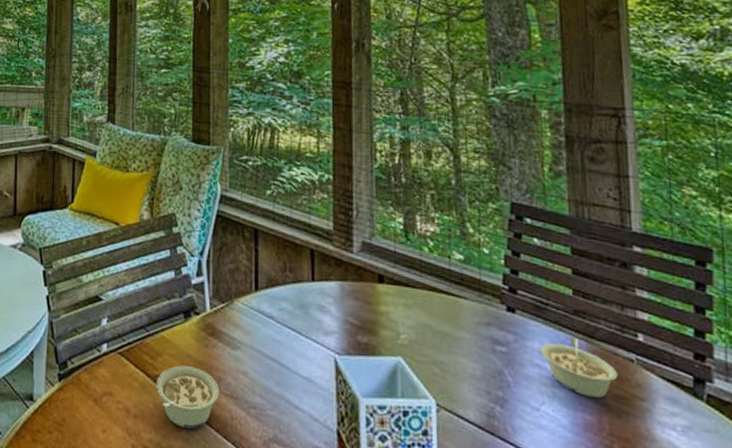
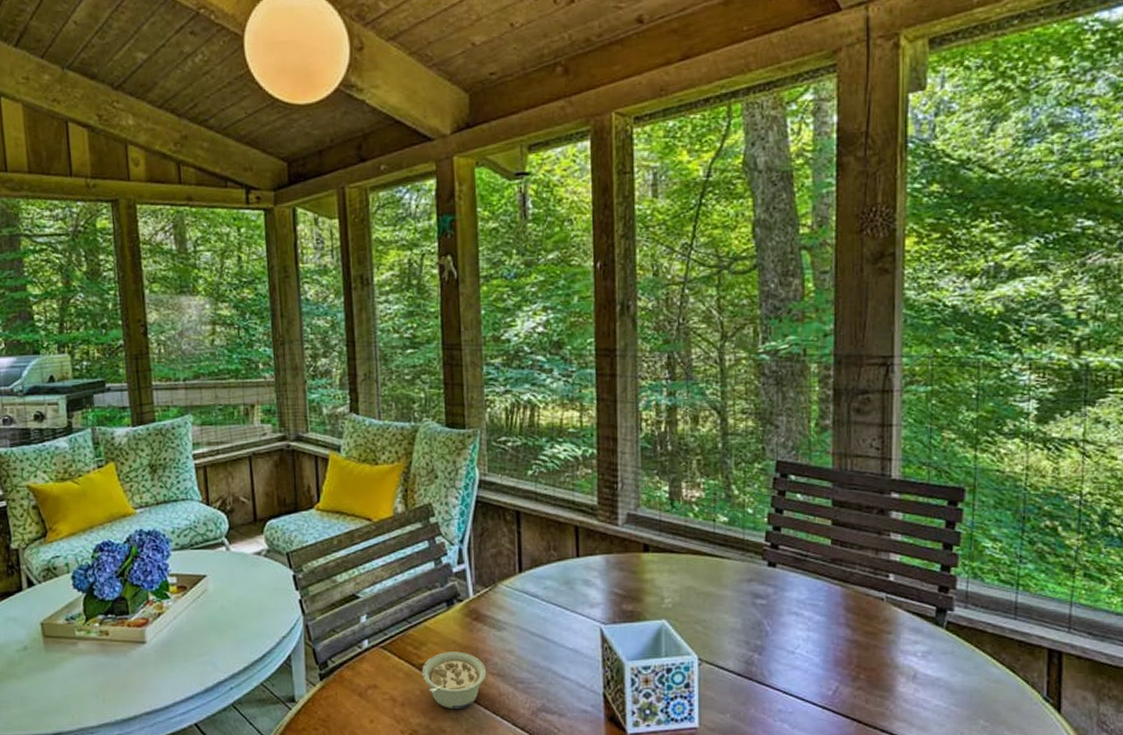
legume: present [540,337,618,398] -> none [798,583,869,636]

